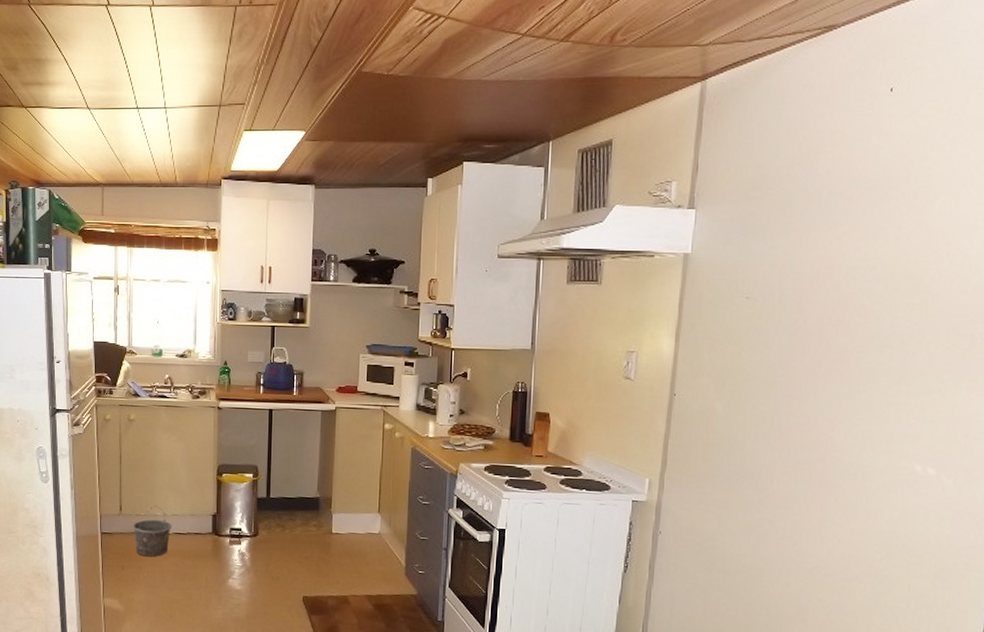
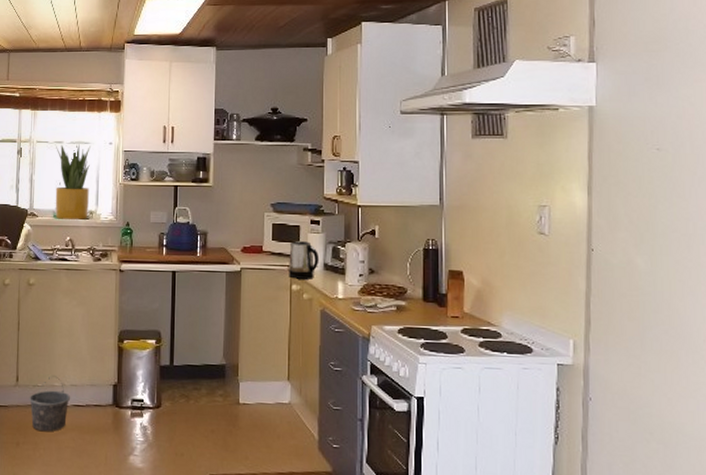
planter: none [153,283,188,359] -> present [55,144,90,221]
kettle: none [382,381,411,420] -> present [289,240,318,280]

